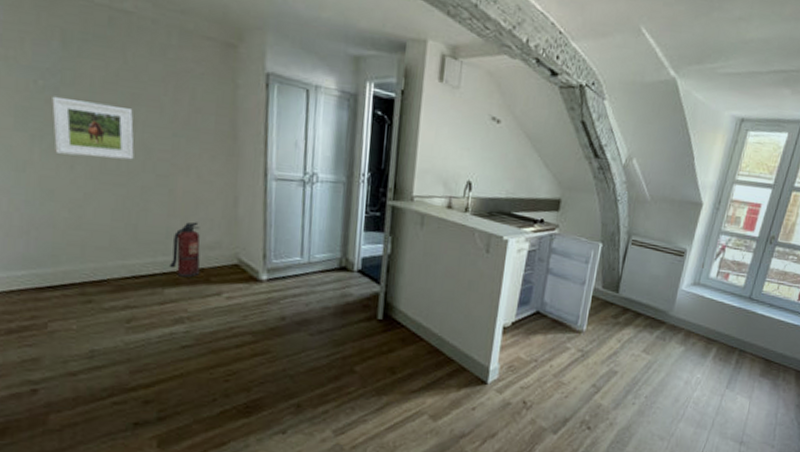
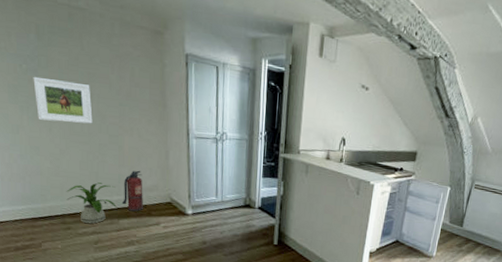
house plant: none [89,238,161,295] -> present [66,182,117,224]

